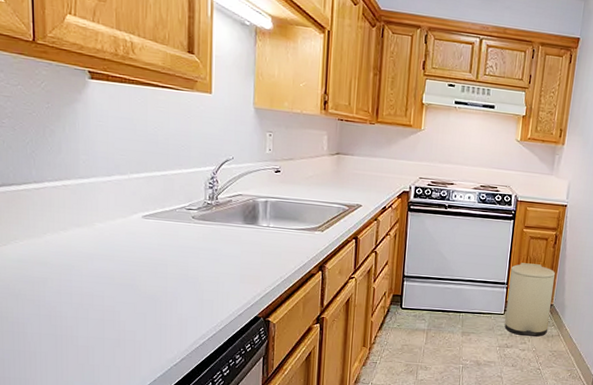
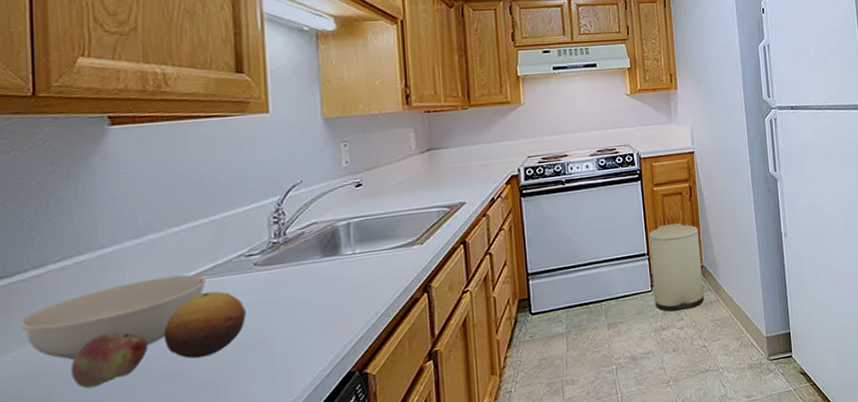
bowl: none [26,209,156,260] -> present [20,274,206,361]
fruit: none [60,244,113,281] -> present [70,332,149,389]
fruit: none [124,230,184,279] -> present [163,291,246,359]

